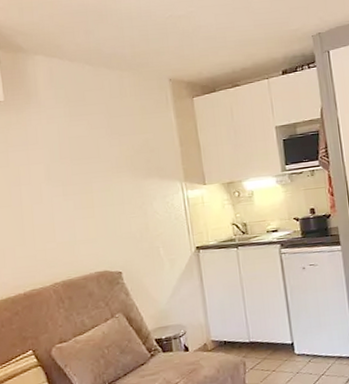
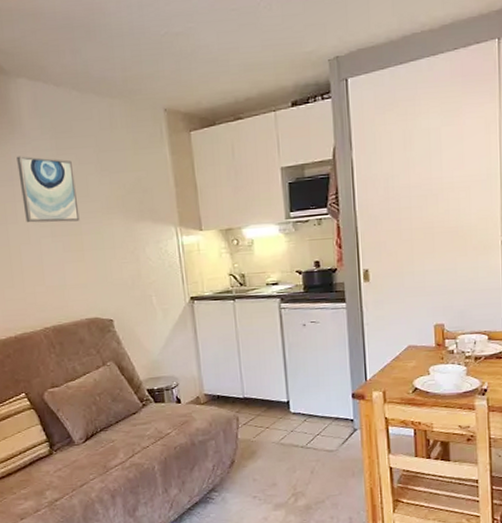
wall art: none [32,123,91,184] -> present [17,156,80,223]

